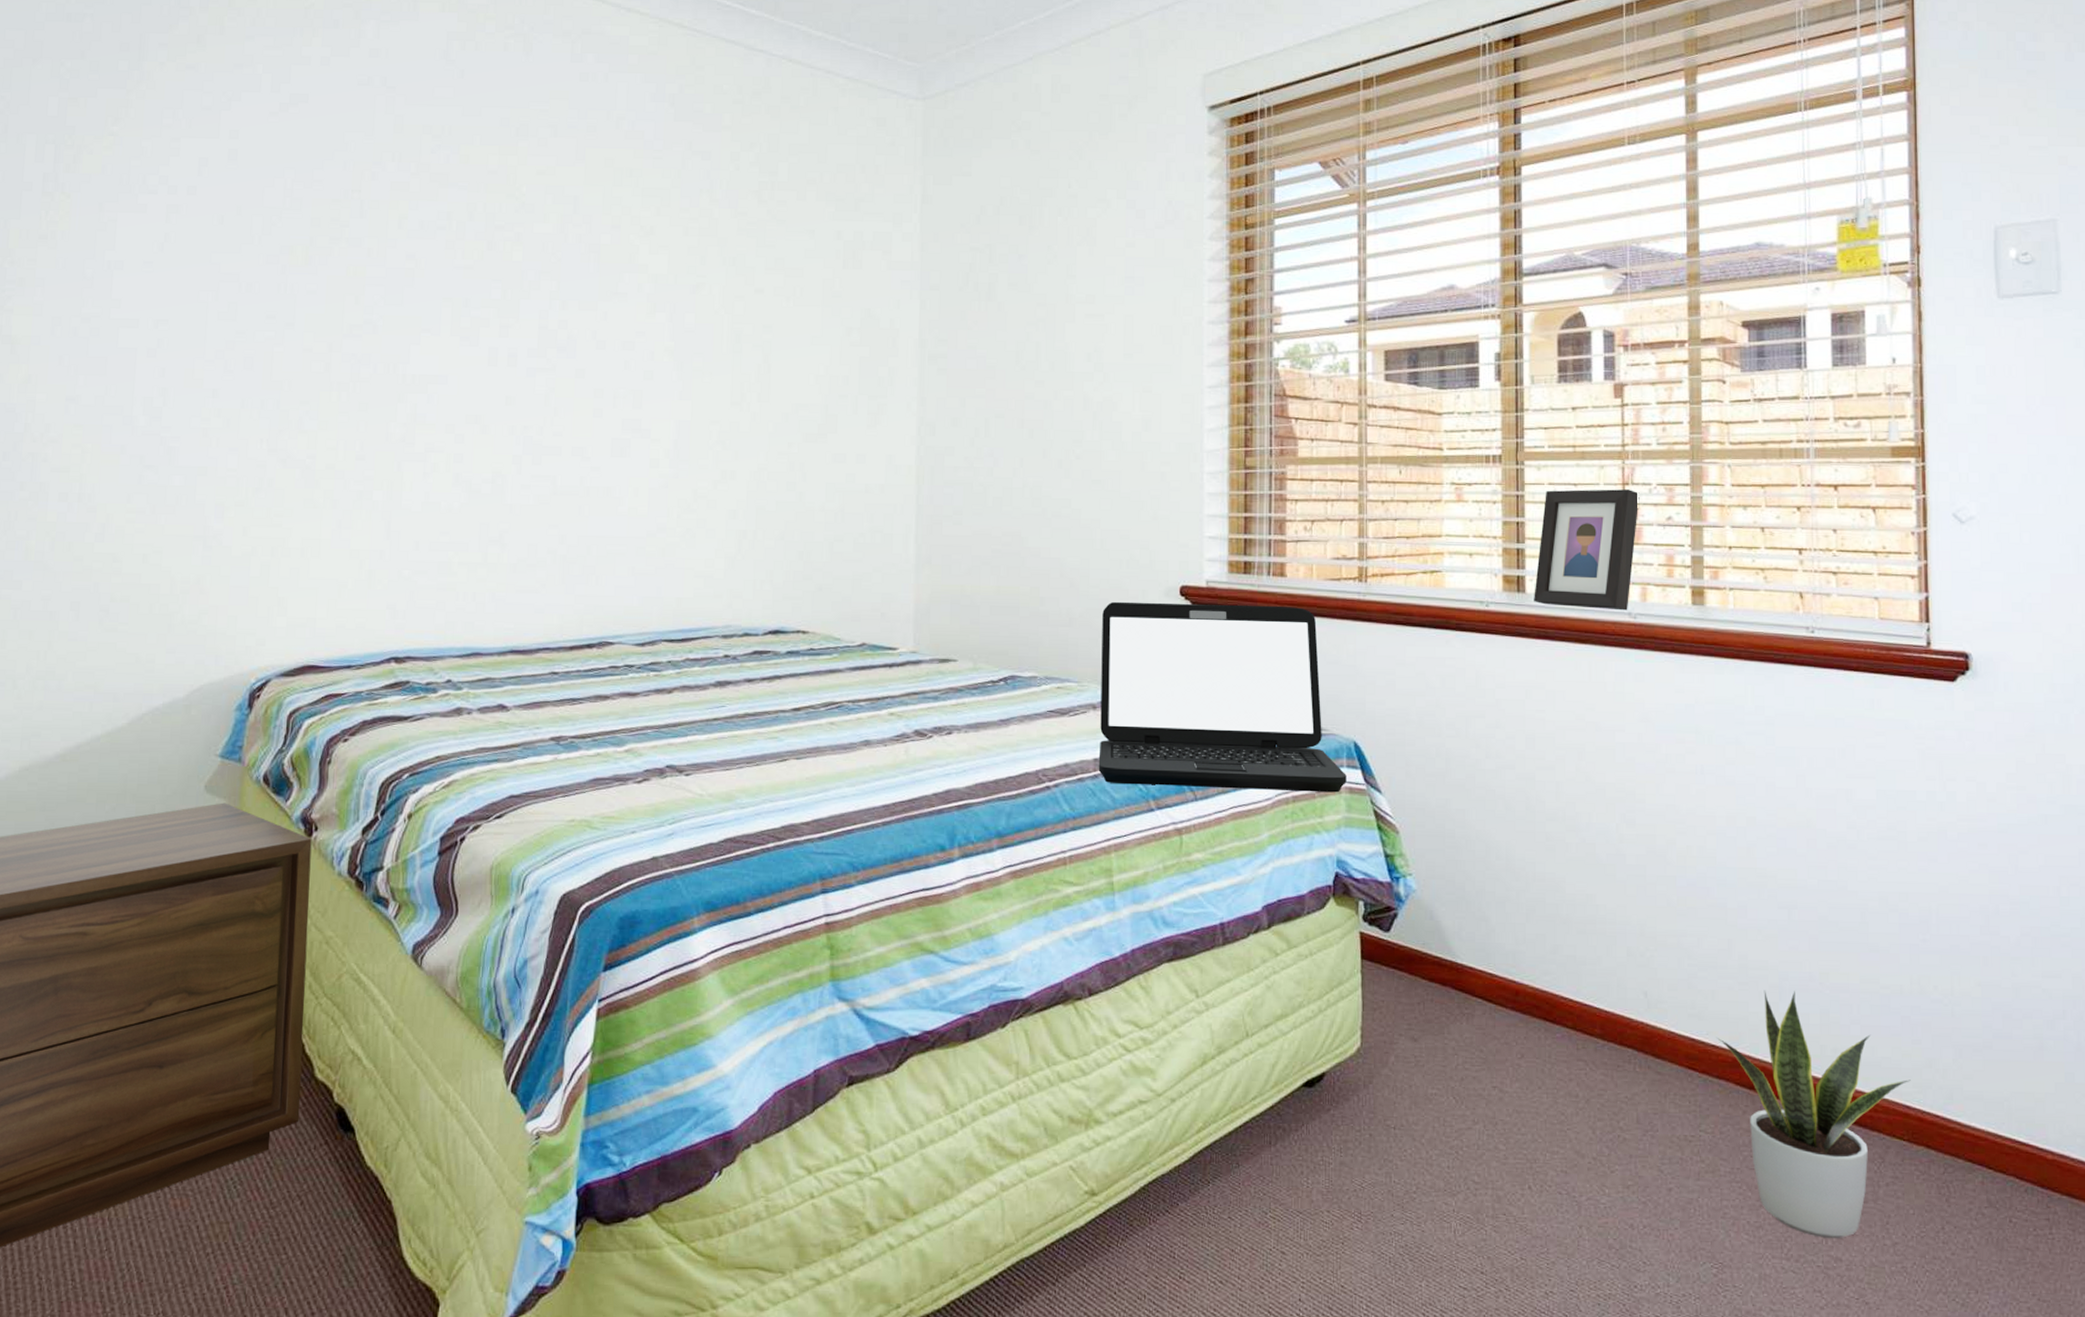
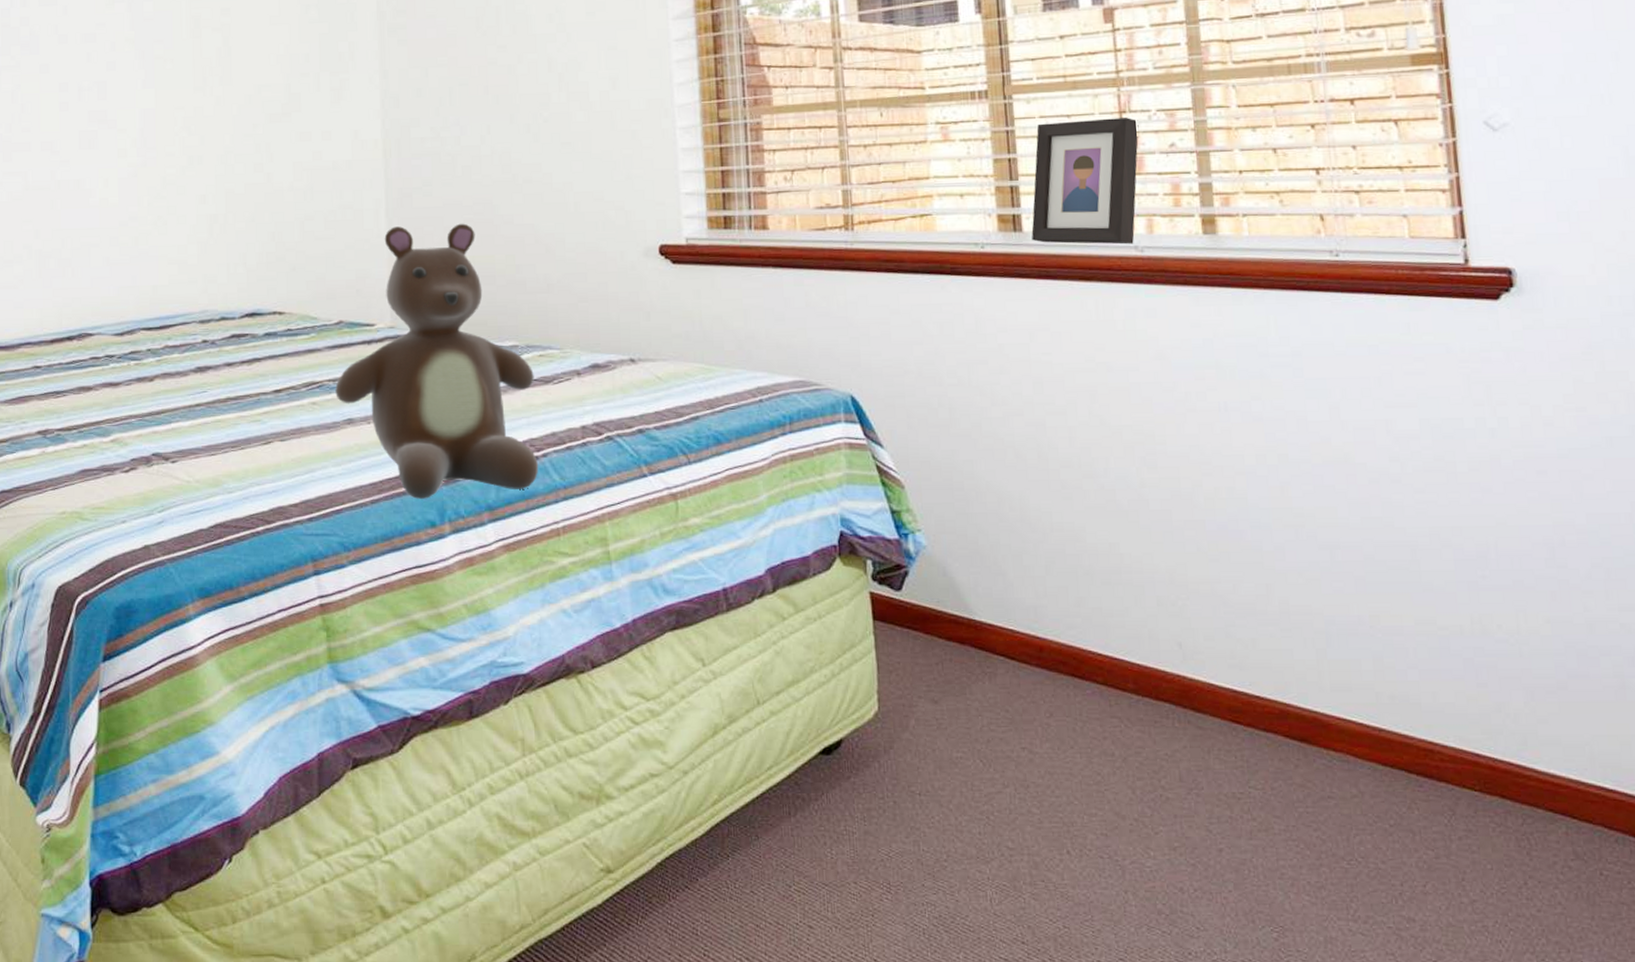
teddy bear: none [854,553,1051,824] -> present [335,223,539,500]
laptop: present [1098,601,1347,793] -> none [581,260,846,451]
potted plant: present [1717,990,1911,1239] -> none [1261,636,1479,898]

